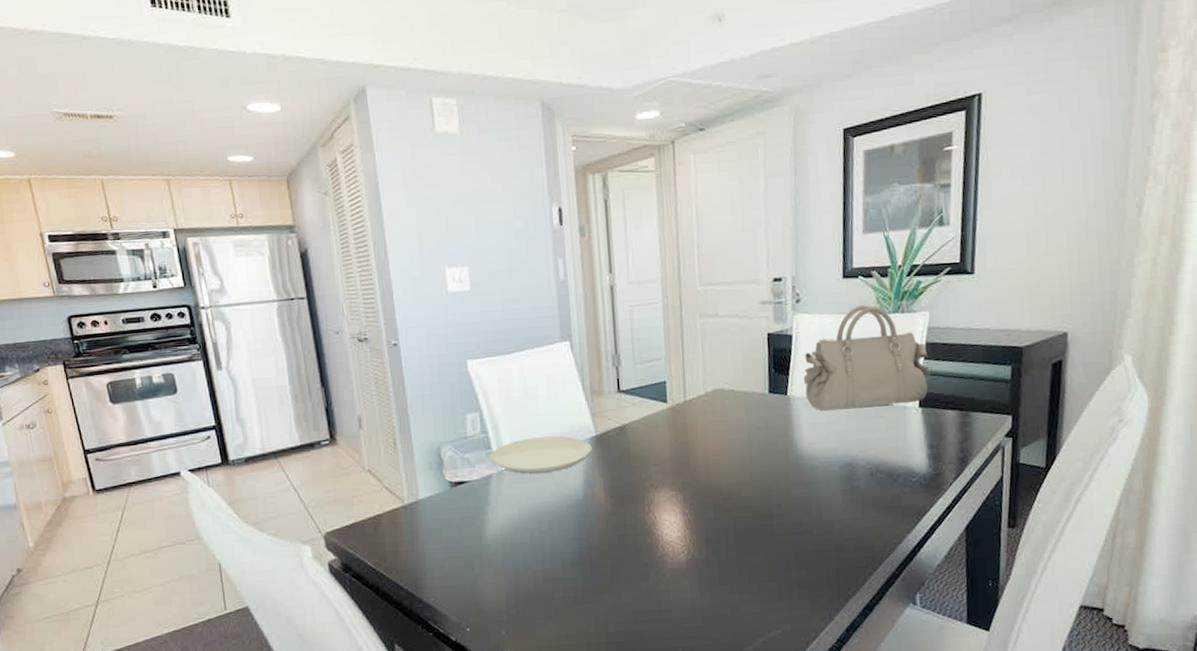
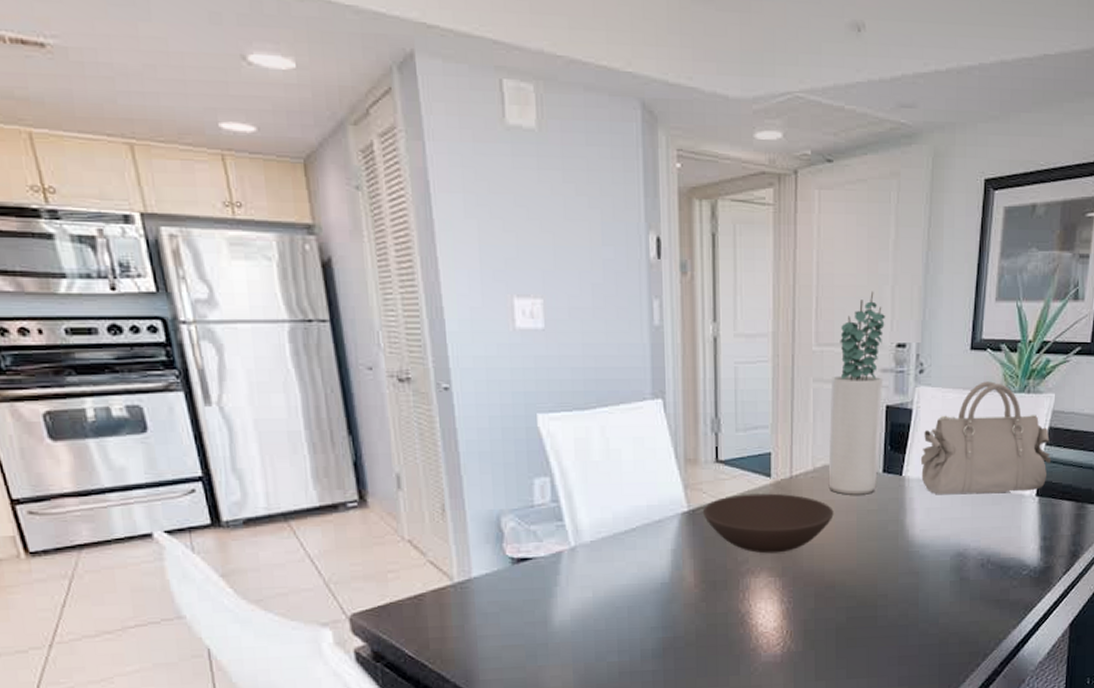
plate: present [490,436,592,474] -> none [562,509,683,551]
bowl: none [608,416,726,471] -> present [702,493,834,554]
vase: none [716,235,765,415] -> present [828,291,885,495]

